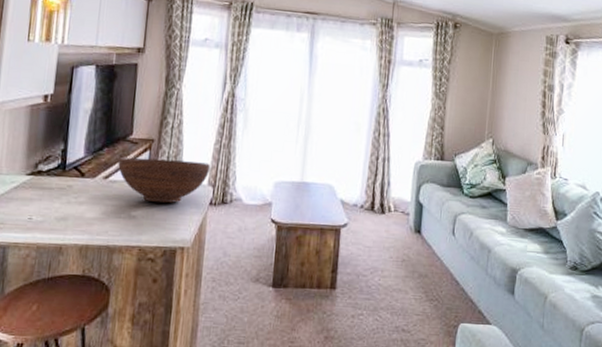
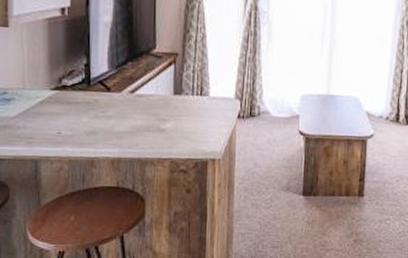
fruit bowl: present [118,157,211,204] -> none [143,71,237,117]

